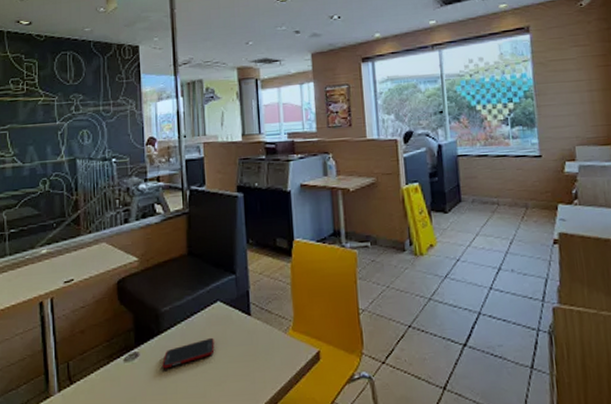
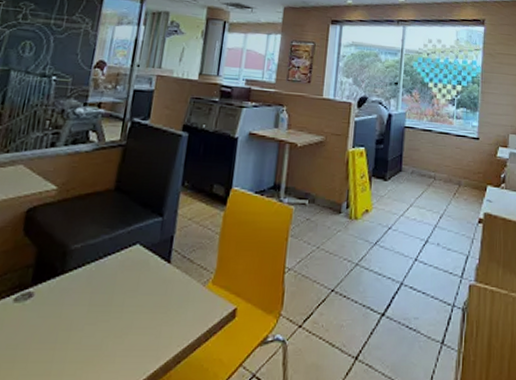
cell phone: present [162,337,215,369] -> none [58,283,125,314]

